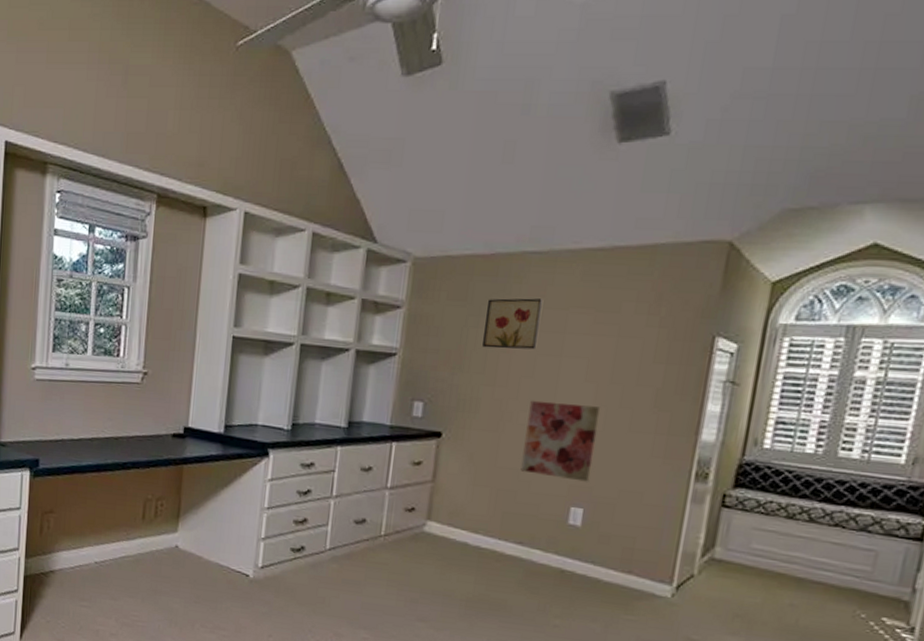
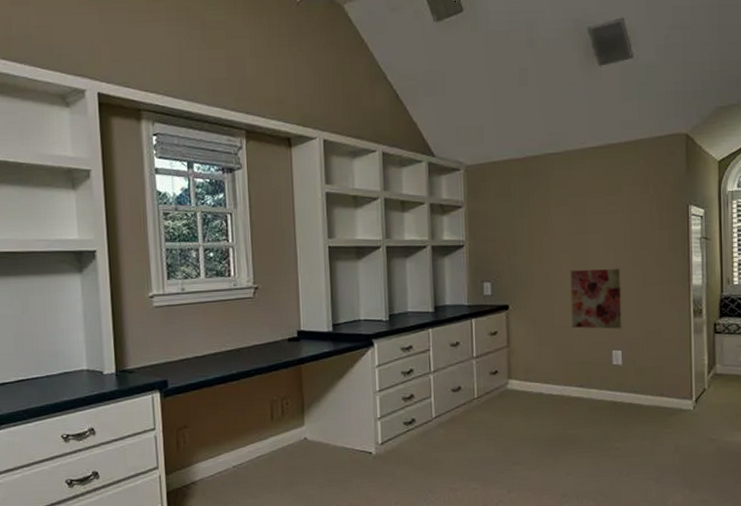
wall art: present [482,298,544,350] -> none [527,189,568,233]

